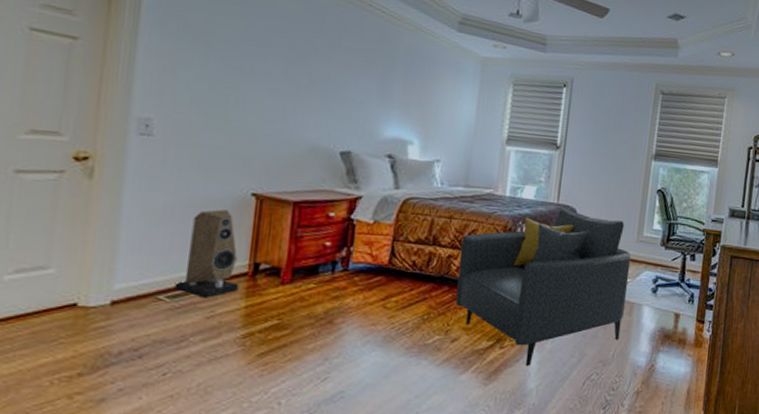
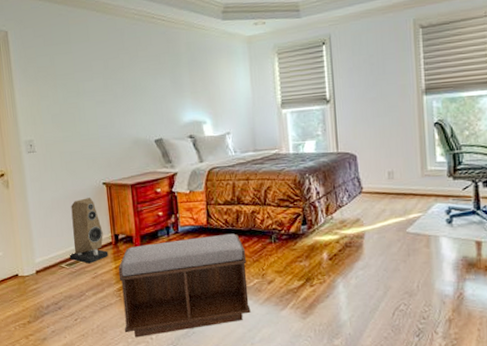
bench: none [239,278,432,402] -> present [118,233,251,338]
armchair: present [455,206,631,366] -> none [260,154,422,300]

